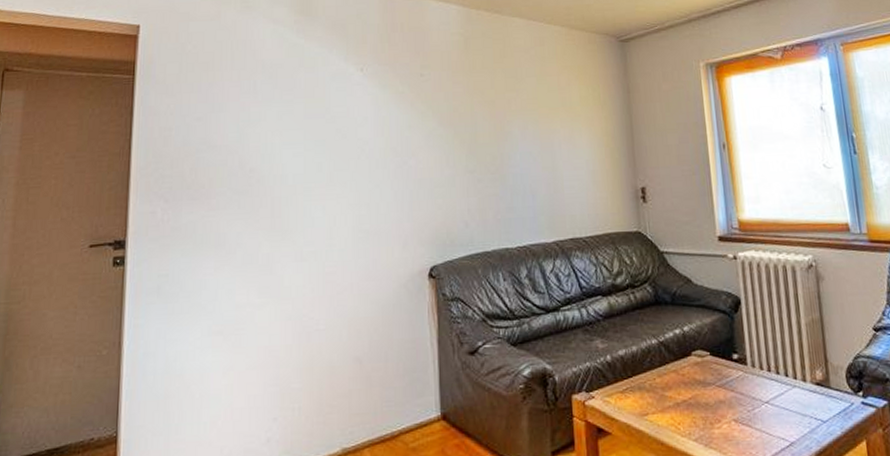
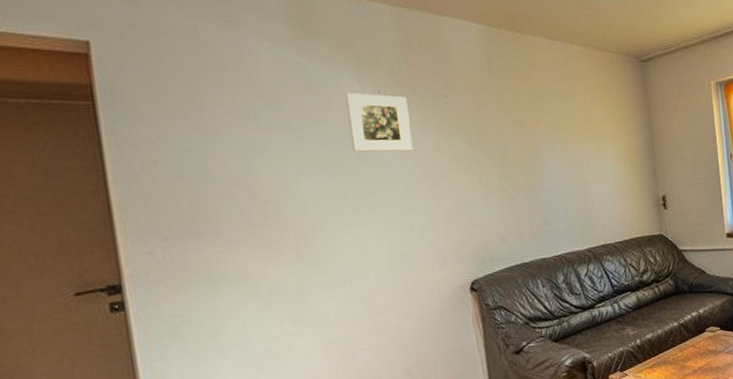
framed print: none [332,70,387,128] -> present [345,92,413,152]

